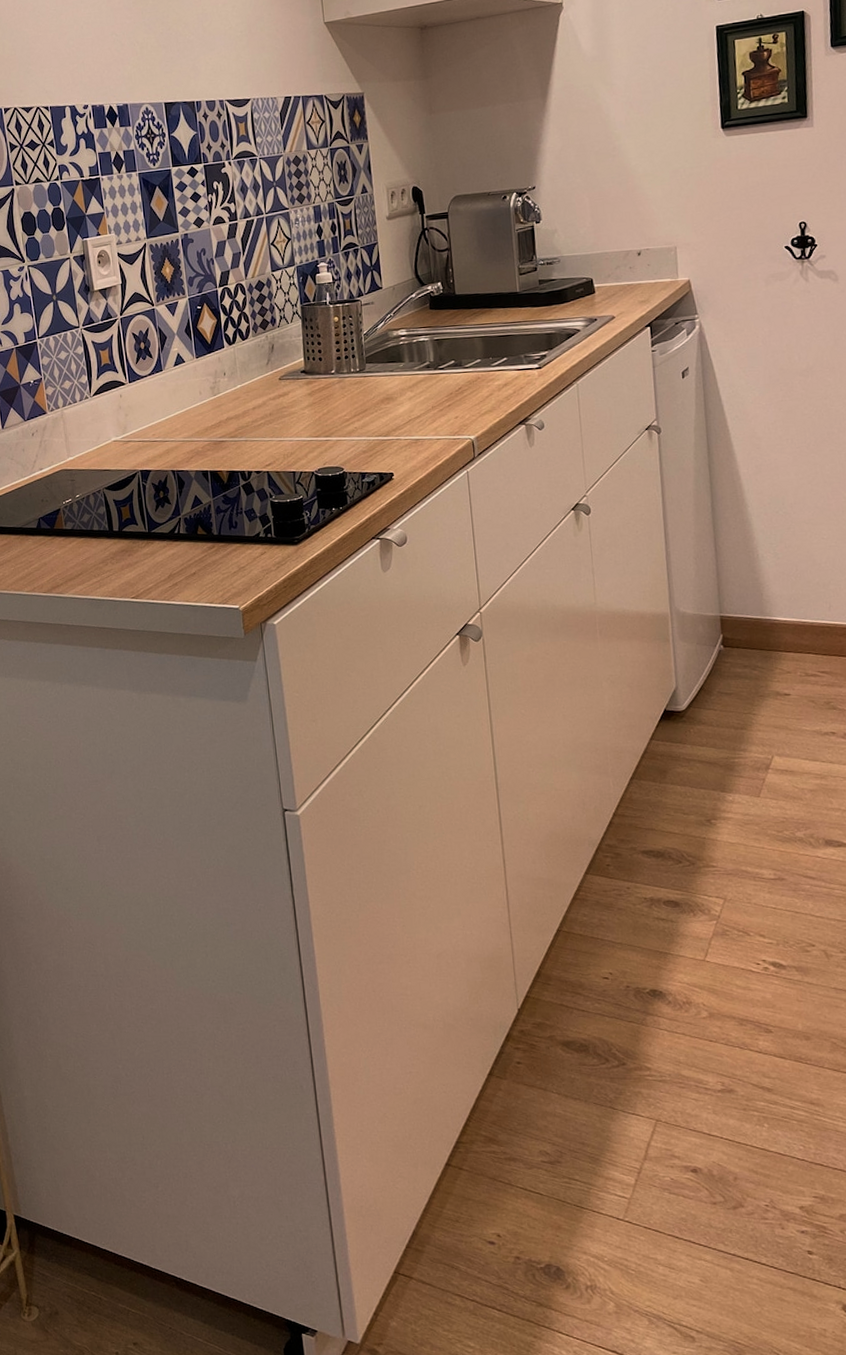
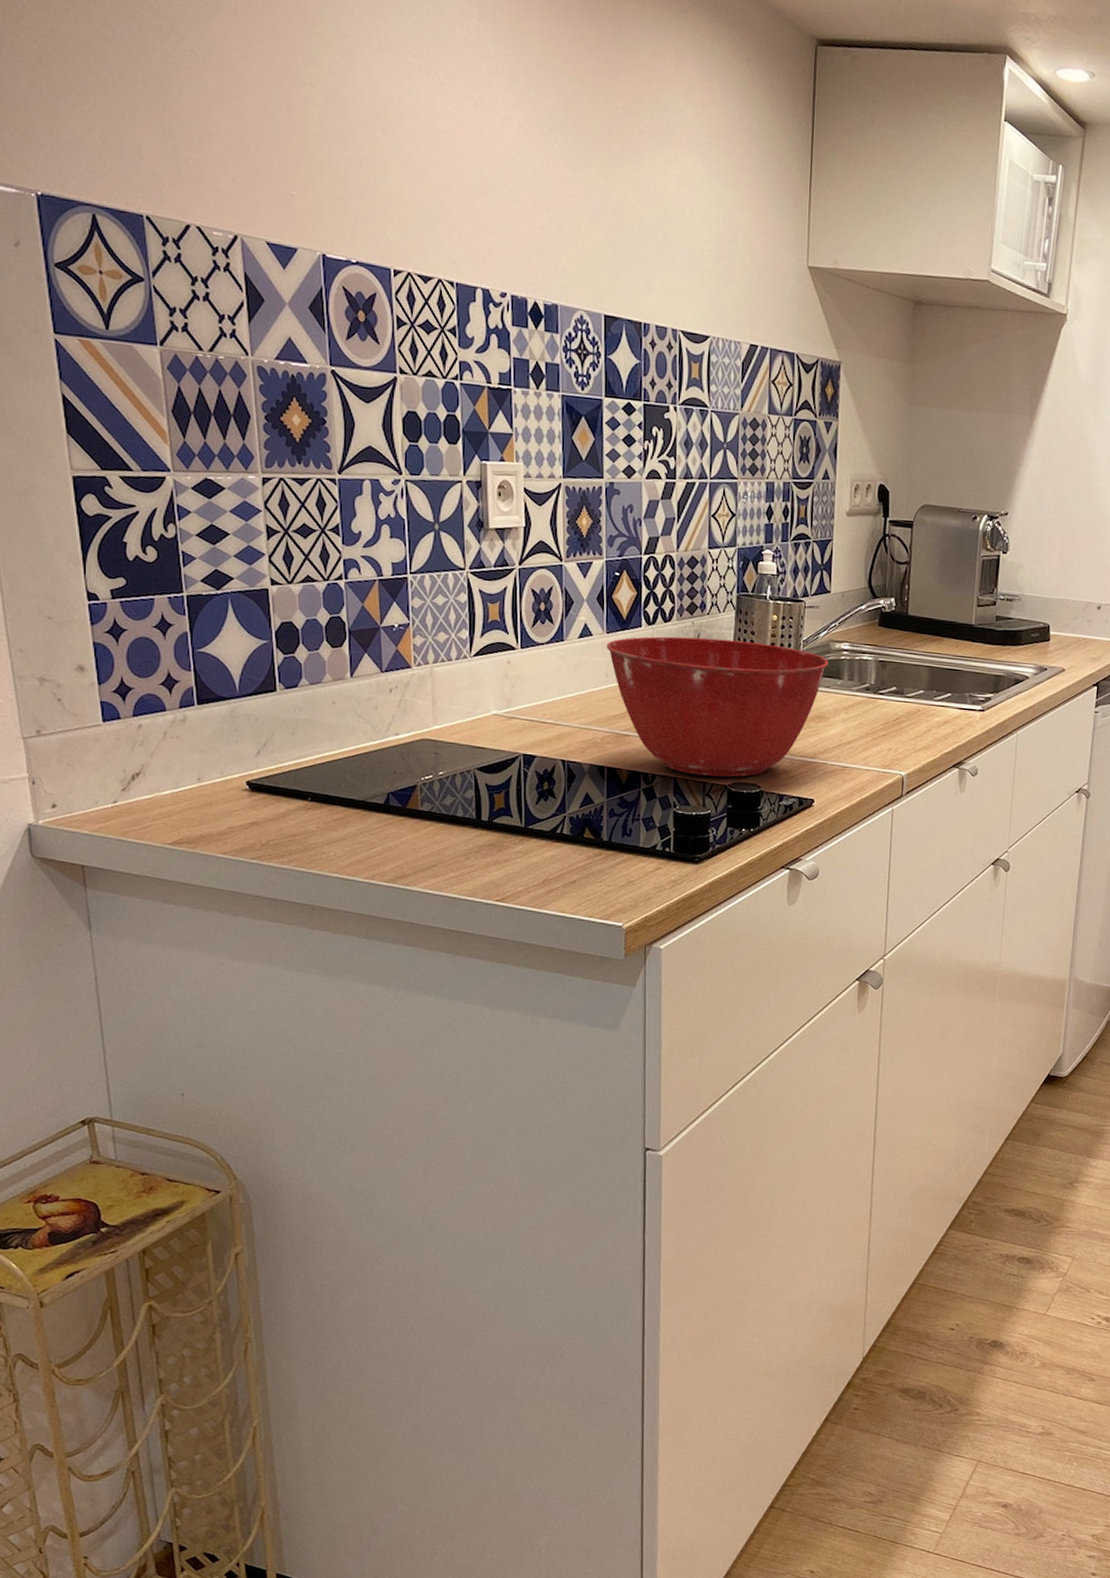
mixing bowl: none [197,342,390,467] -> present [606,636,829,777]

